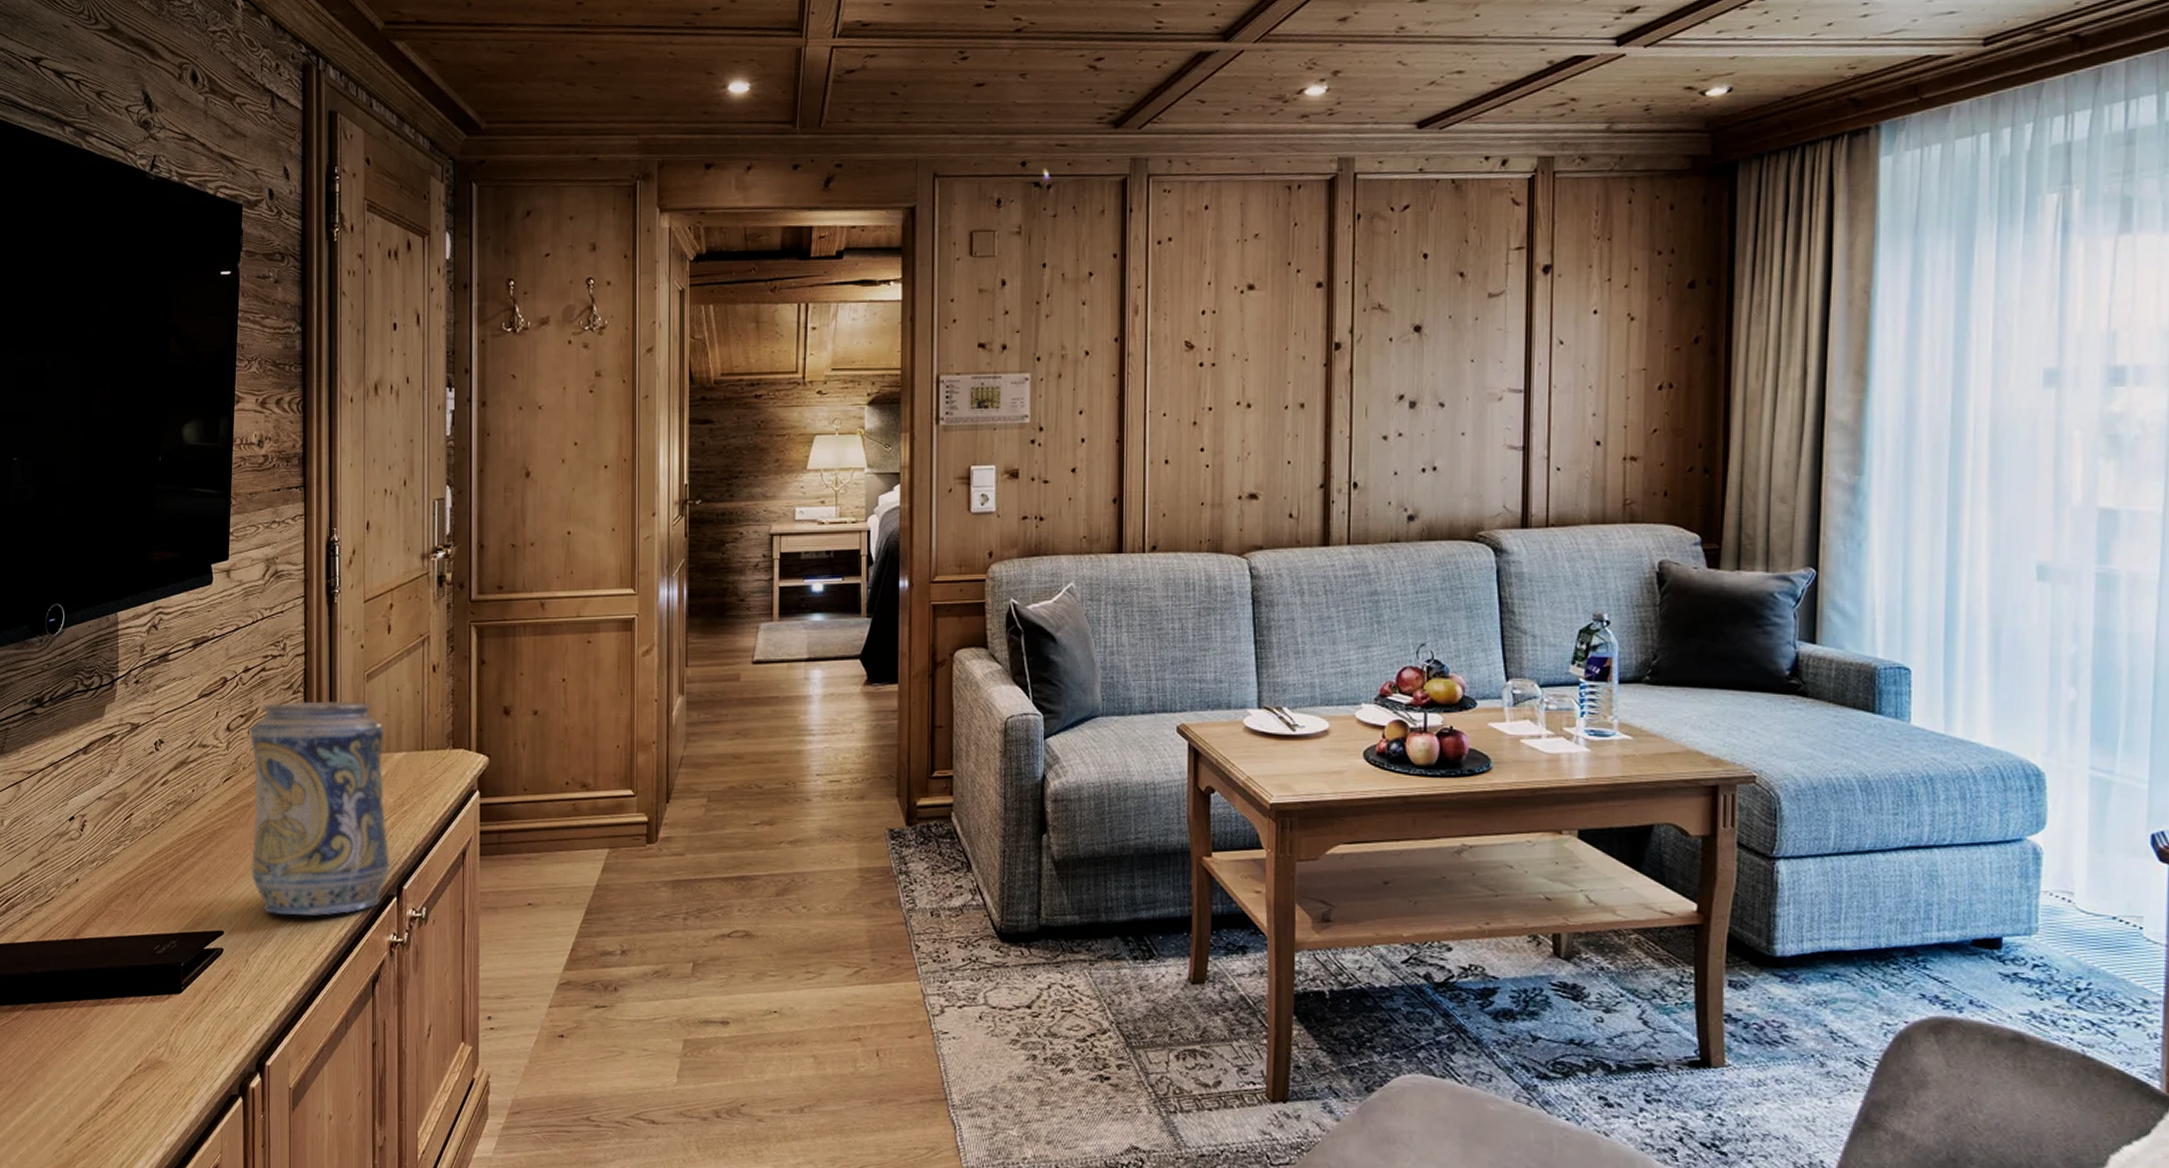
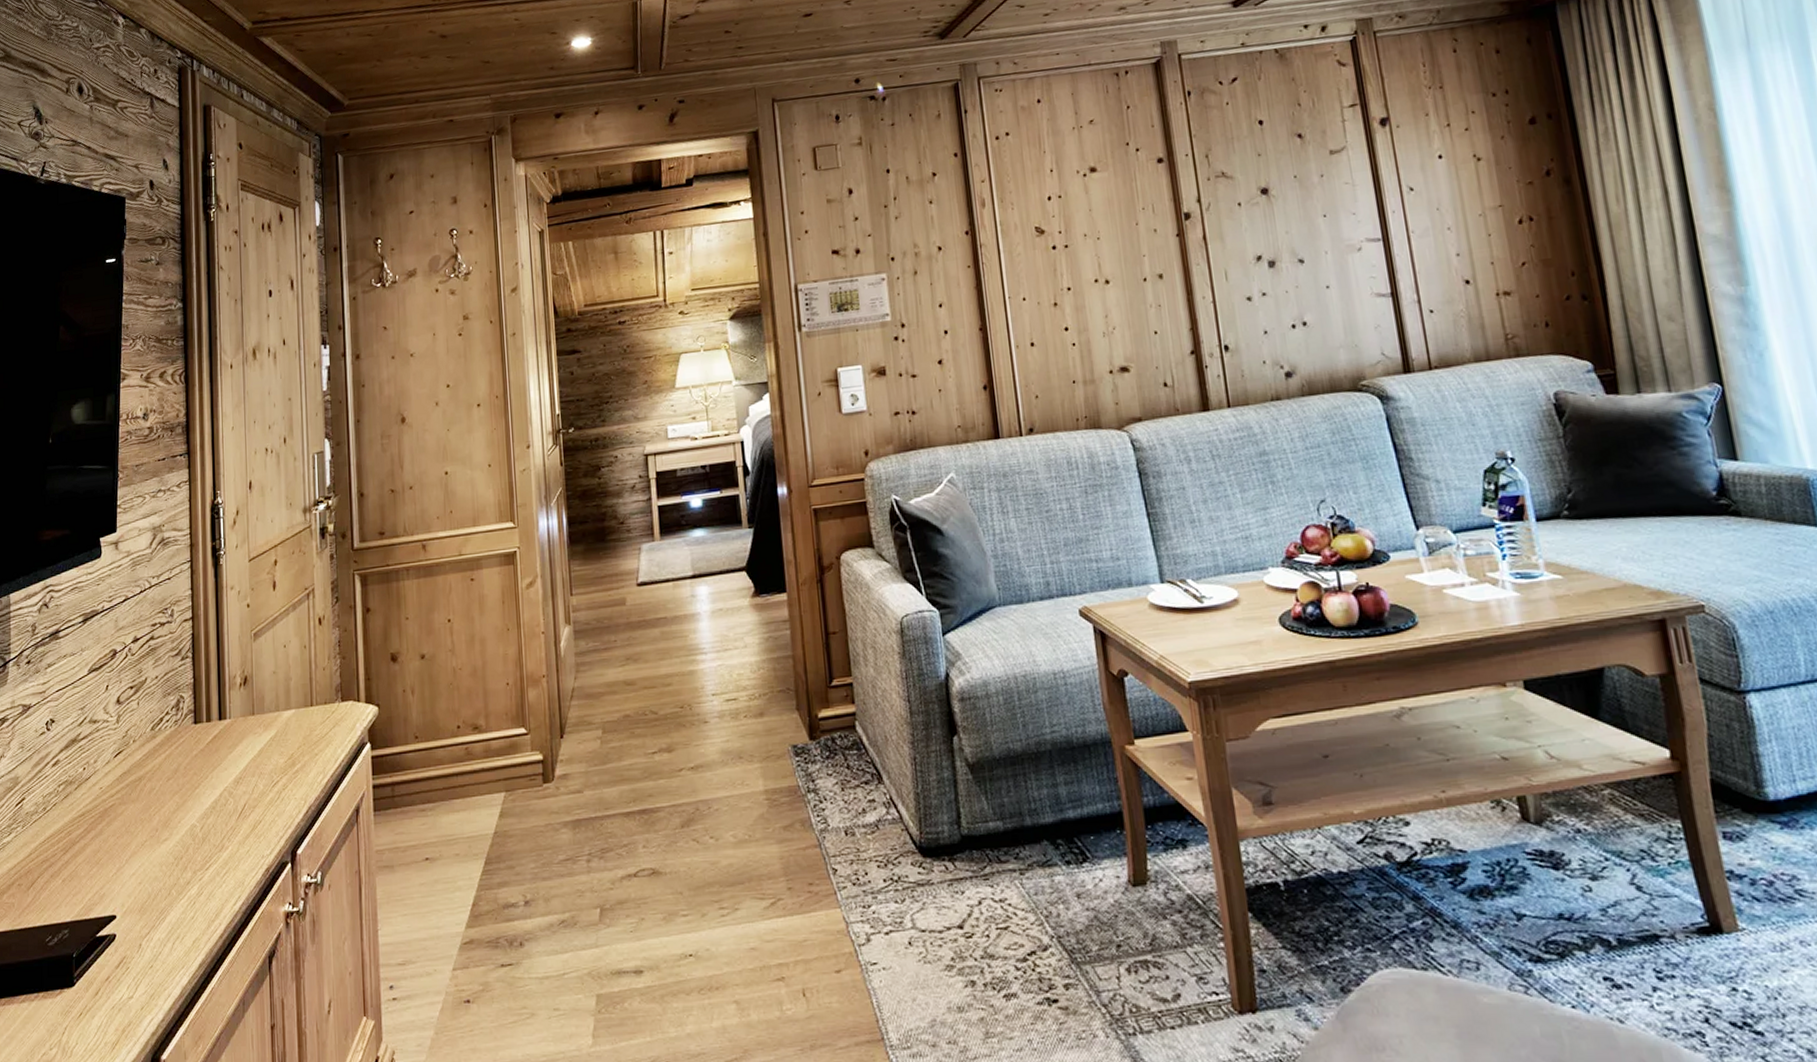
decorative vase: present [249,701,390,916] -> none [139,661,283,893]

